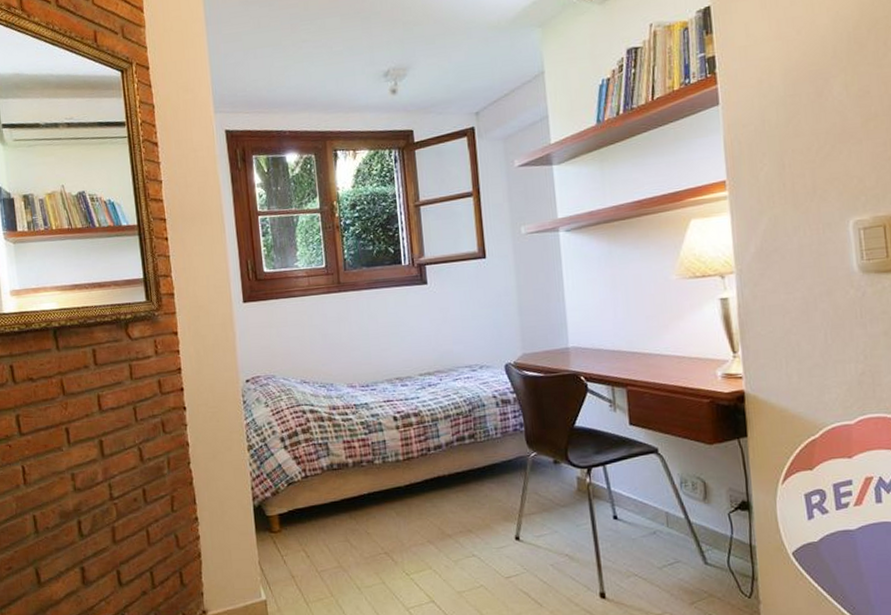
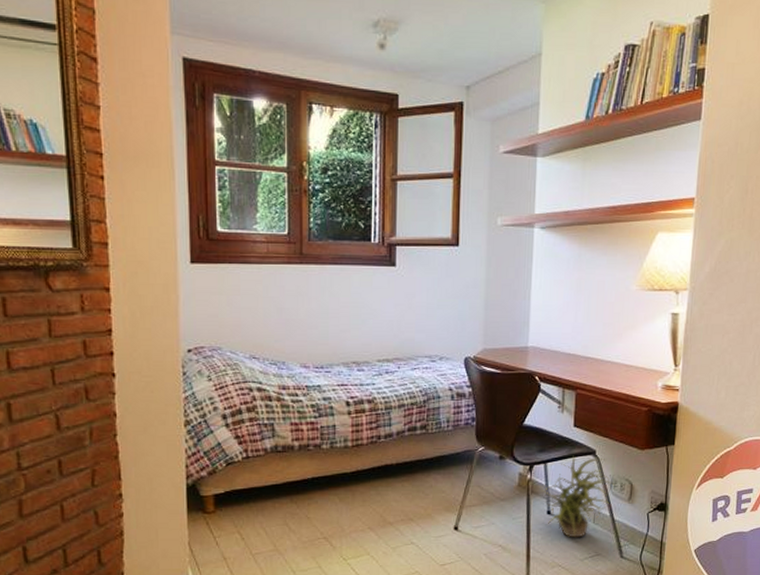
potted plant: none [603,455,685,544] -> present [541,456,614,538]

